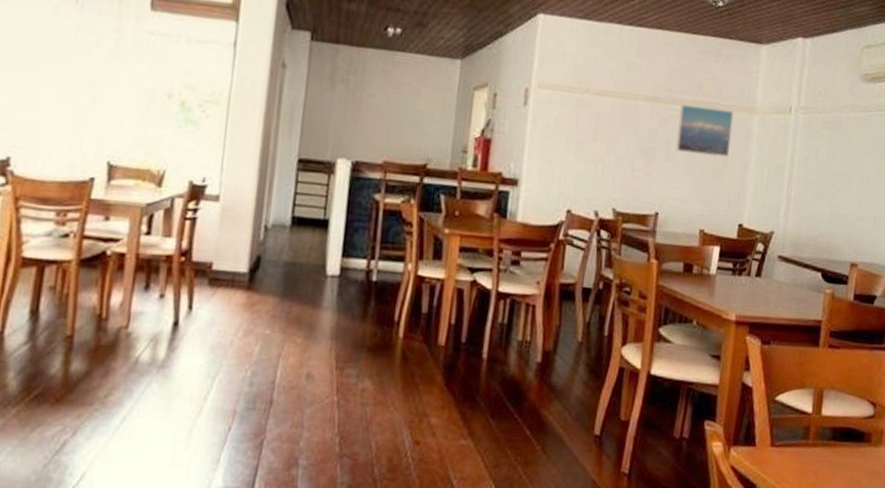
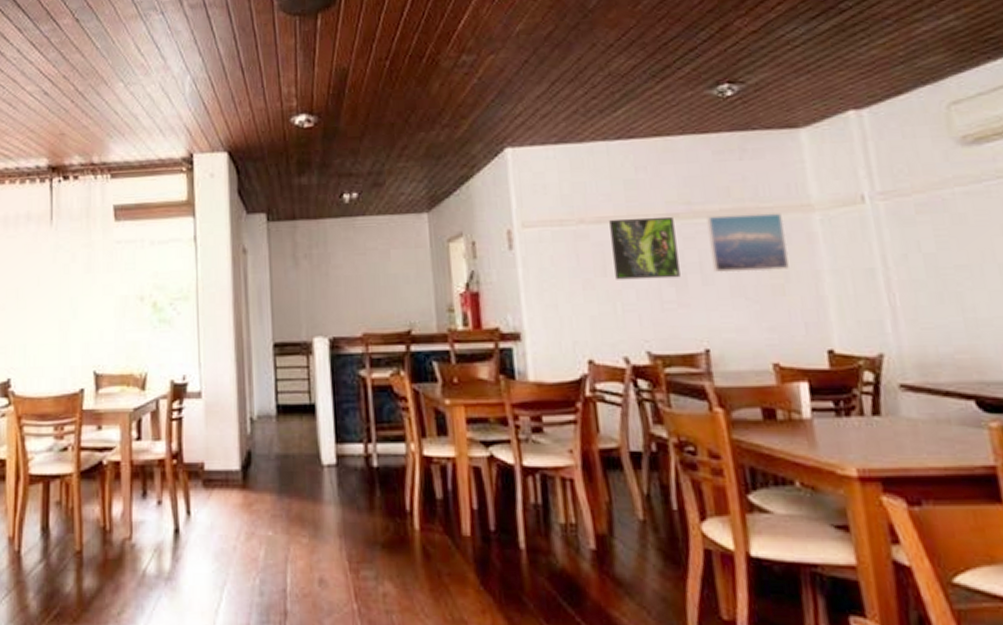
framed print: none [602,93,657,152] -> present [609,216,681,280]

